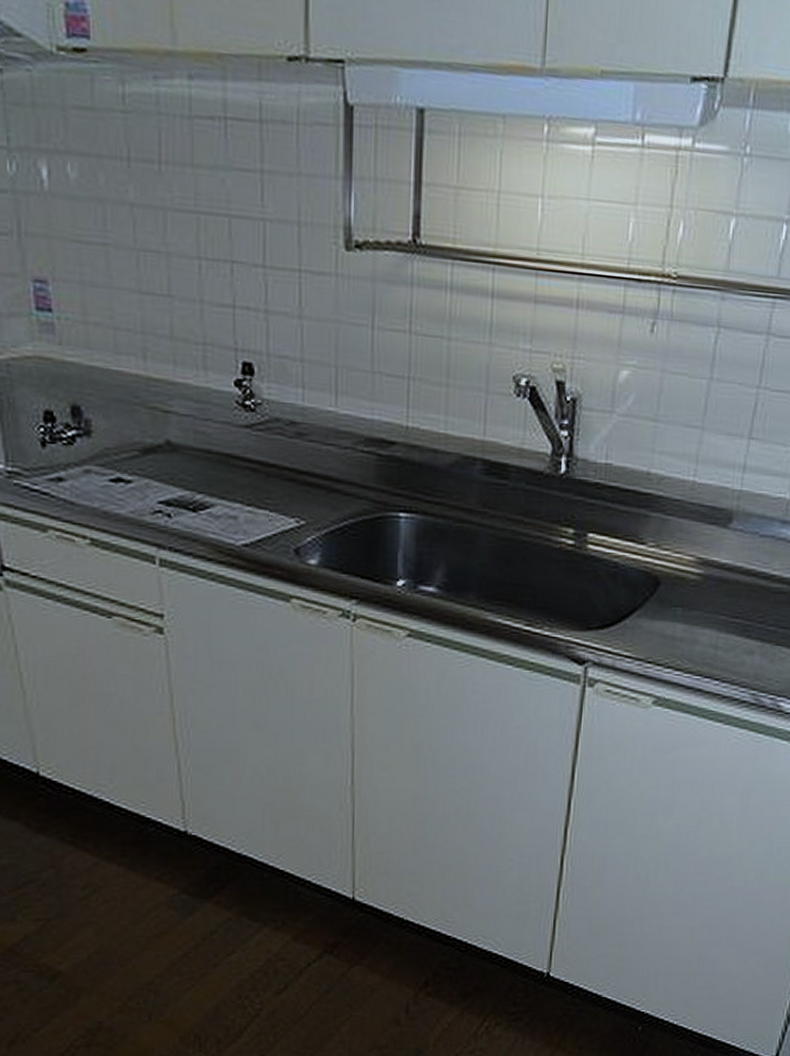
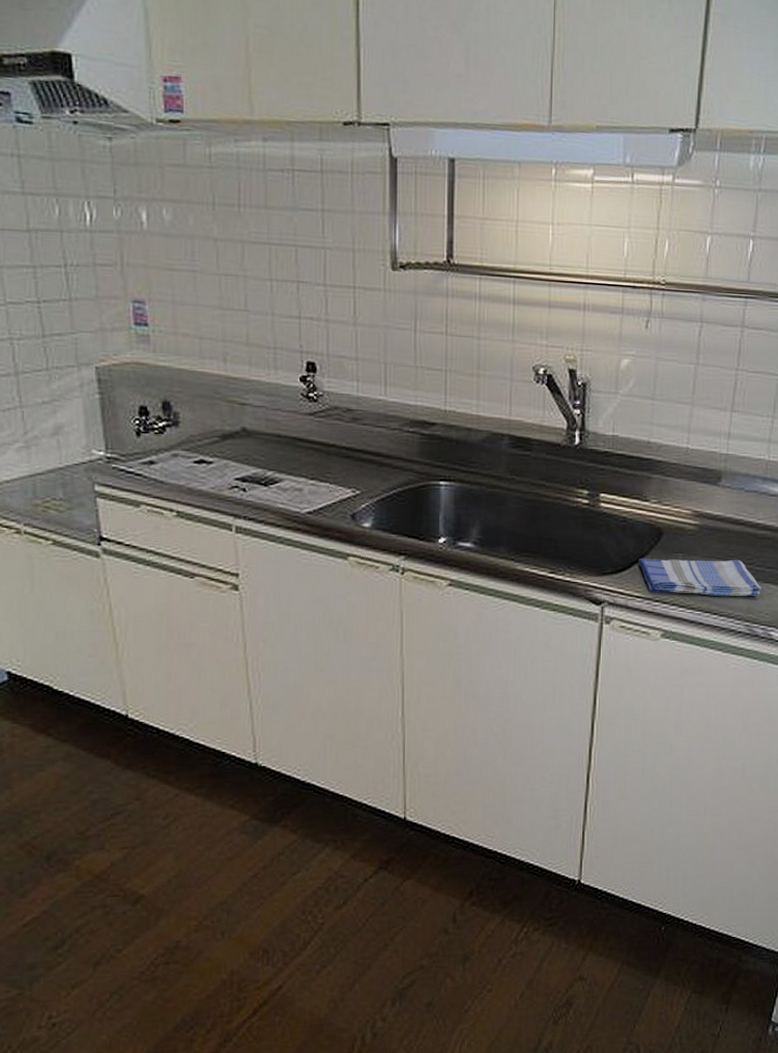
dish towel: none [630,611,773,660] -> present [638,558,762,597]

